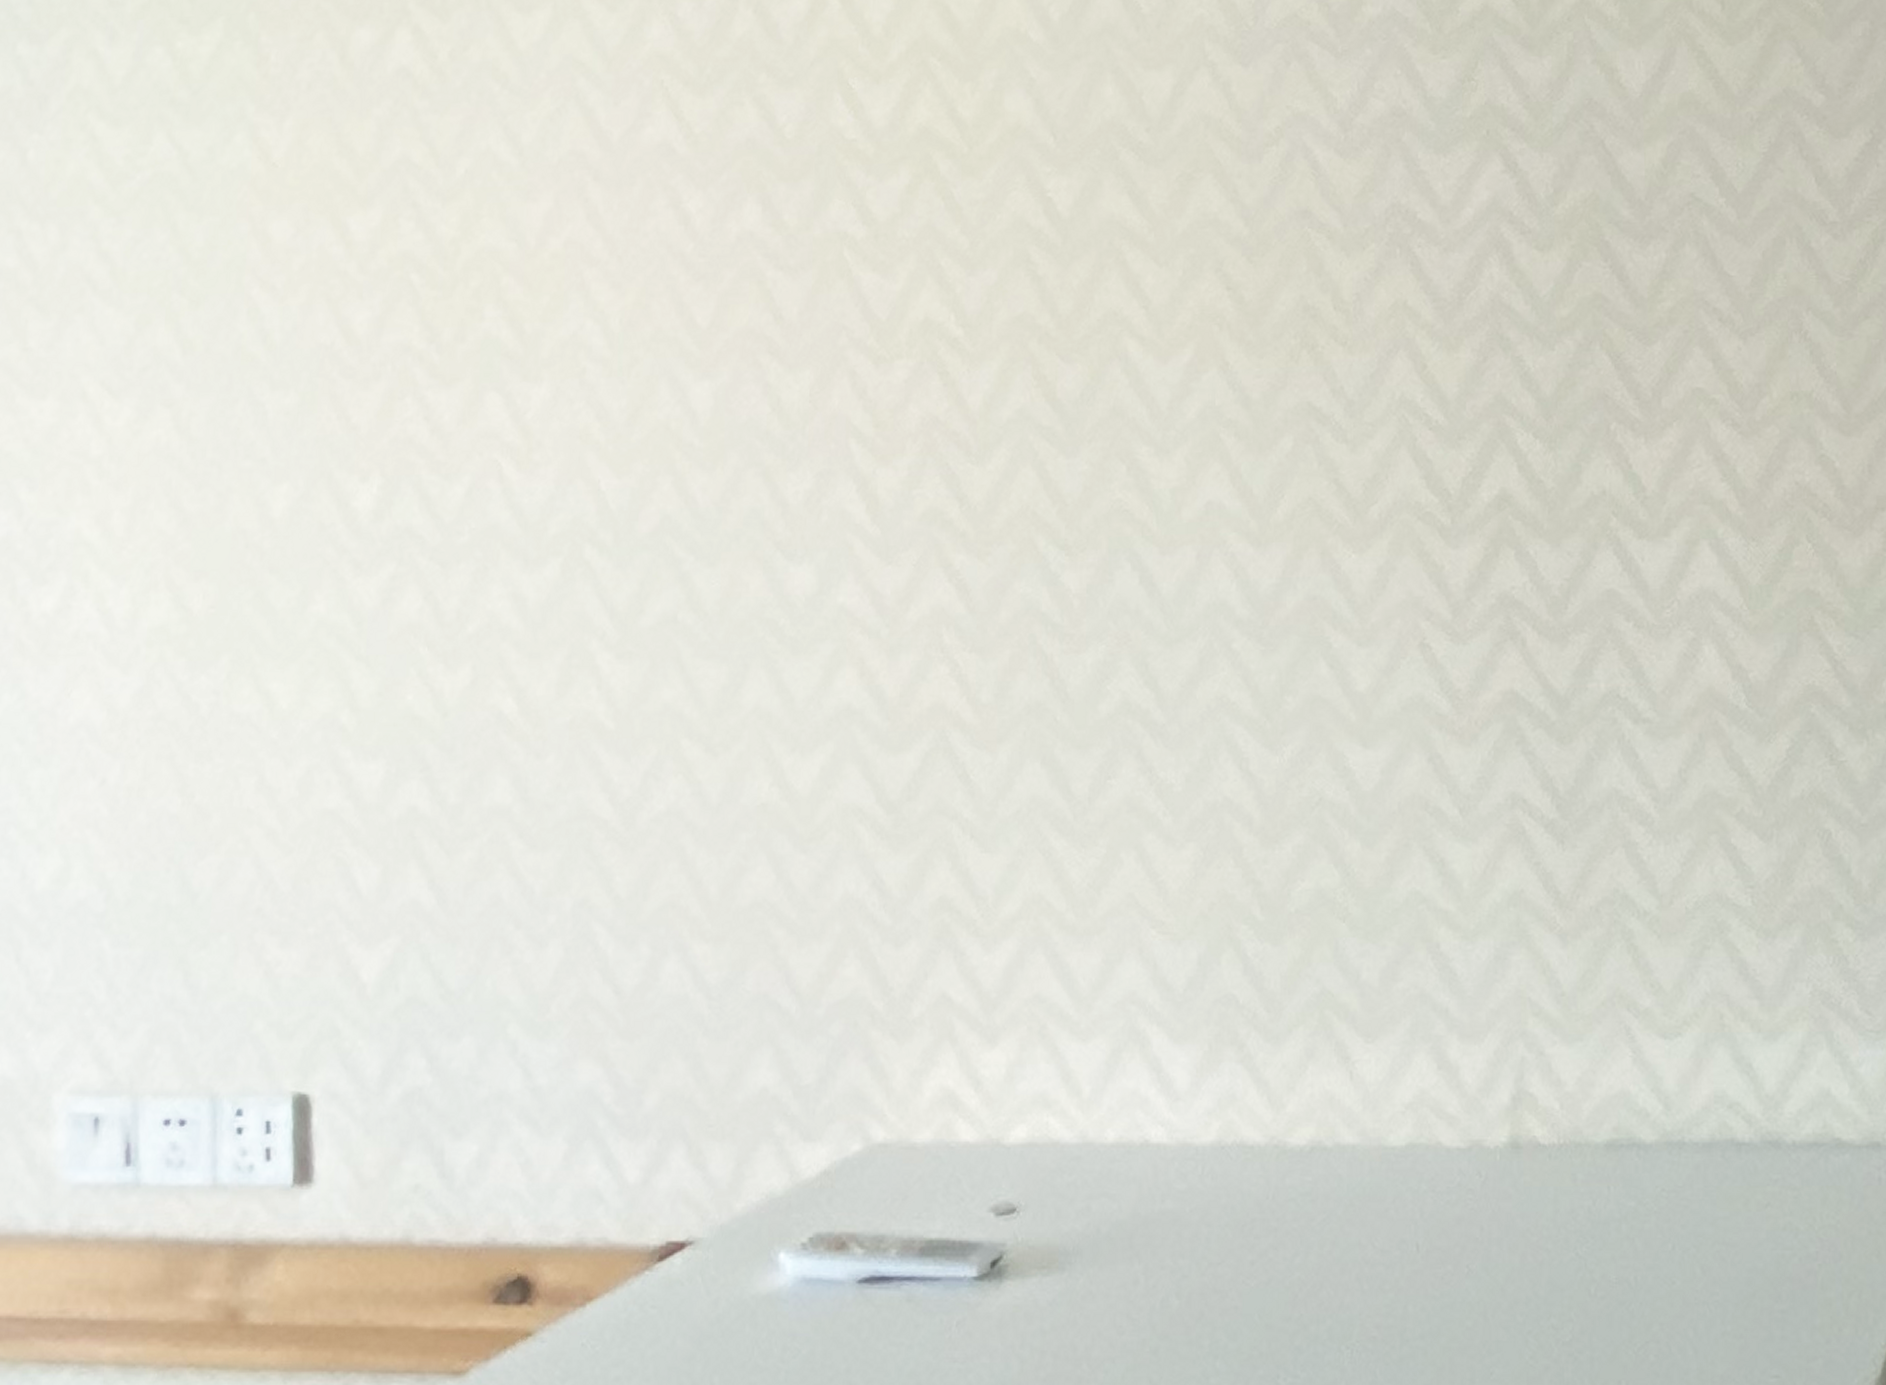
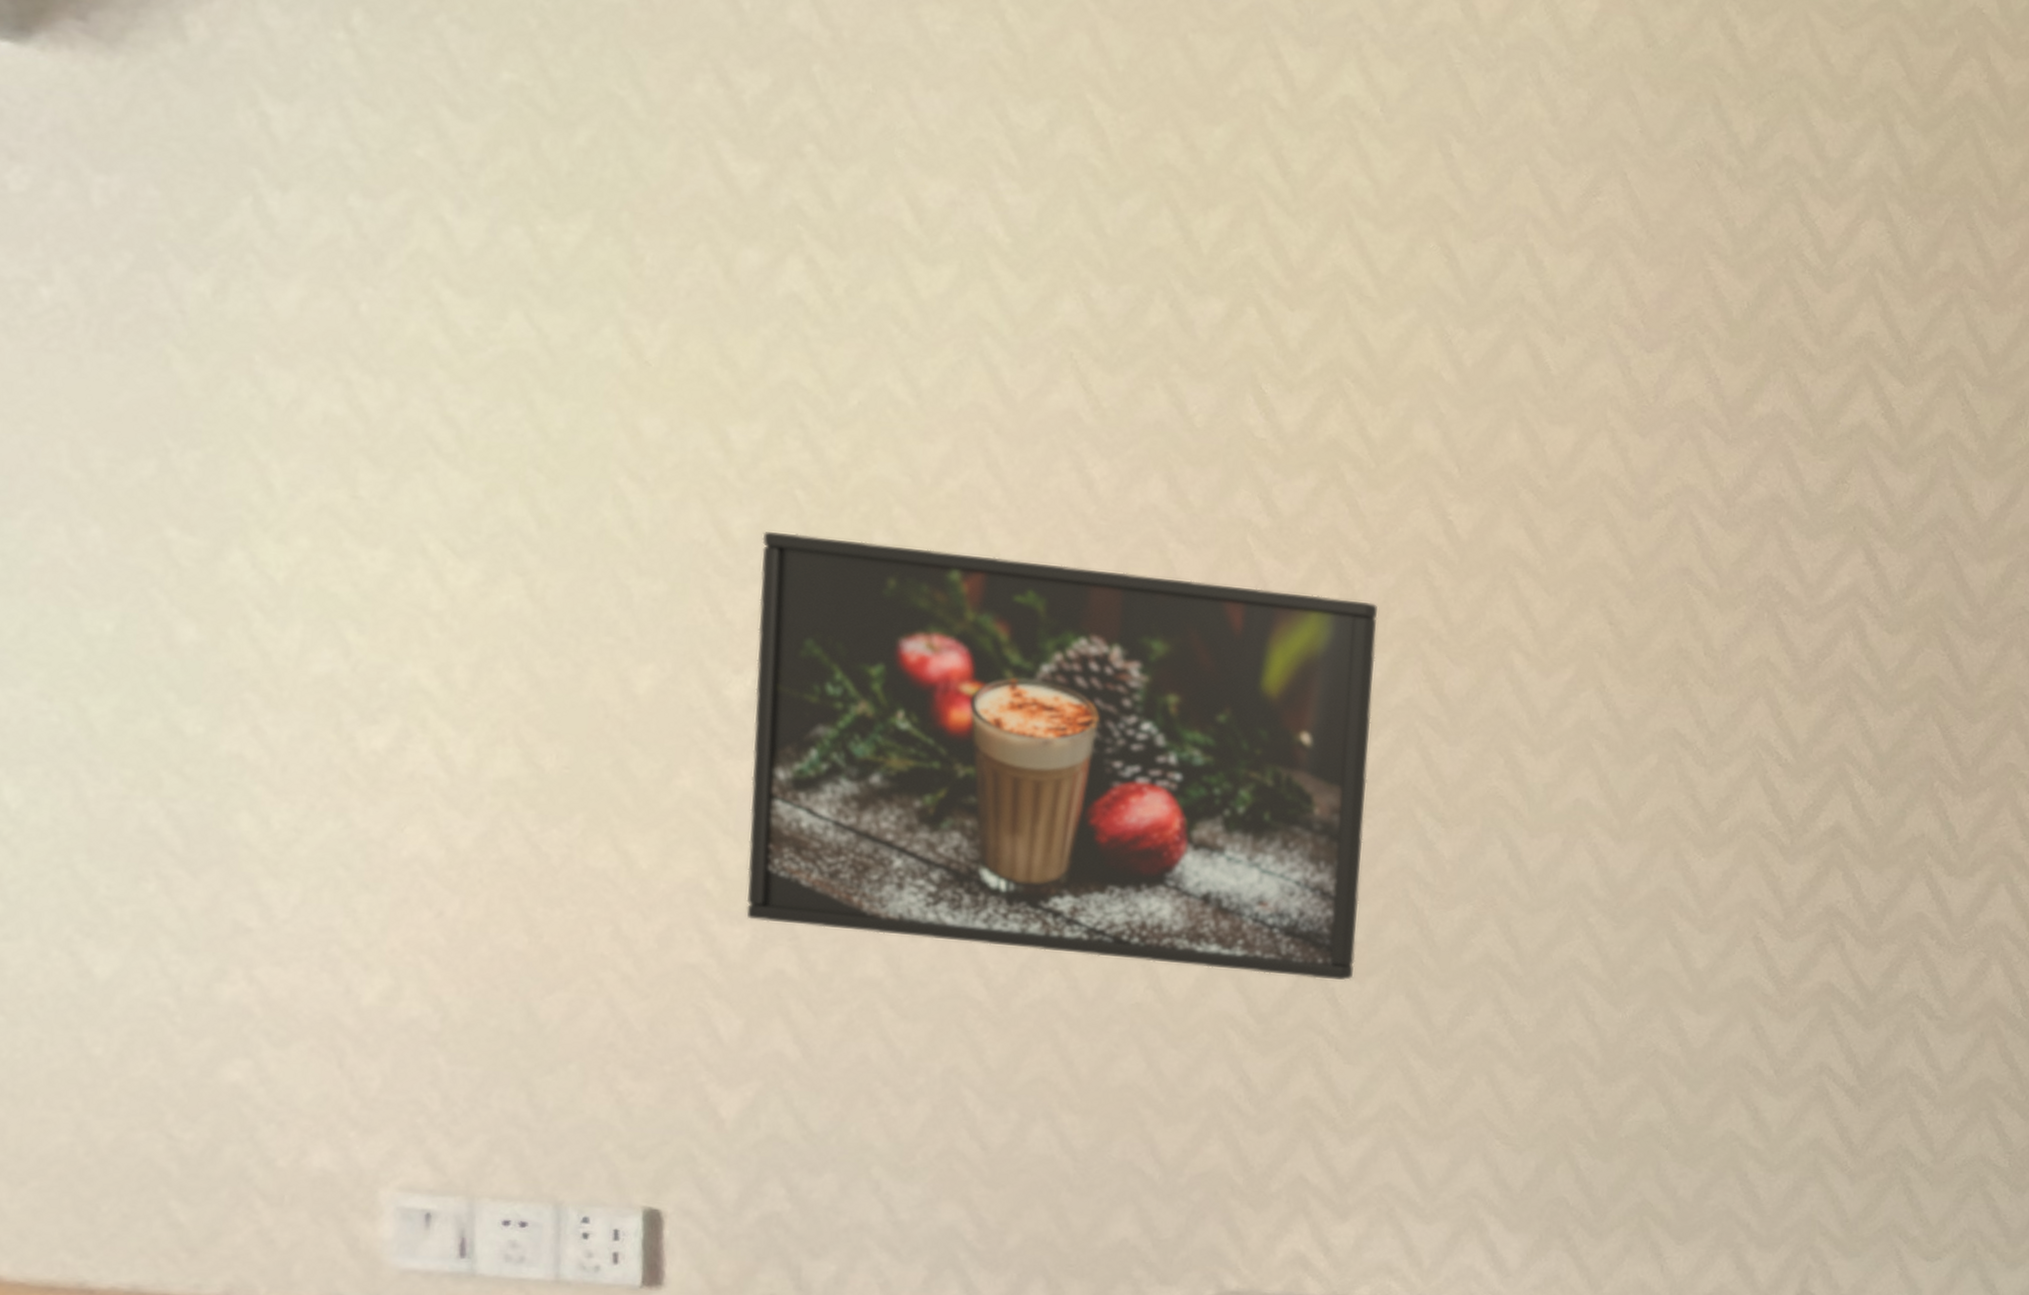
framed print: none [379,304,985,754] -> present [746,532,1378,981]

